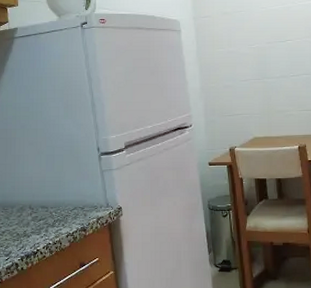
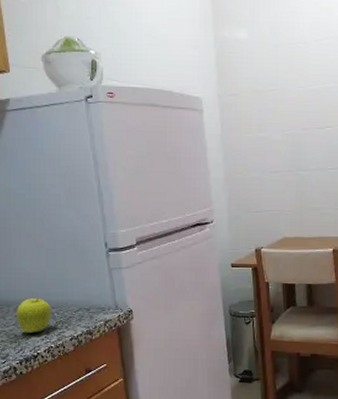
fruit: none [19,200,50,232] -> present [16,298,51,334]

